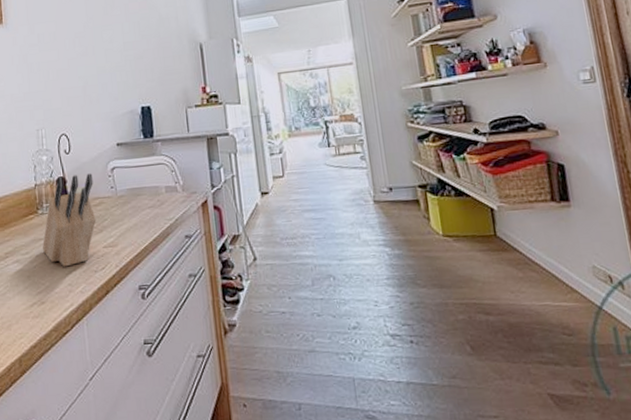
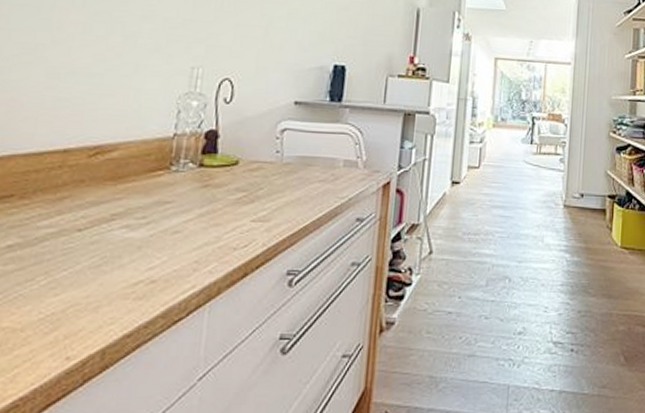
knife block: present [42,173,96,267] -> none [167,129,256,240]

